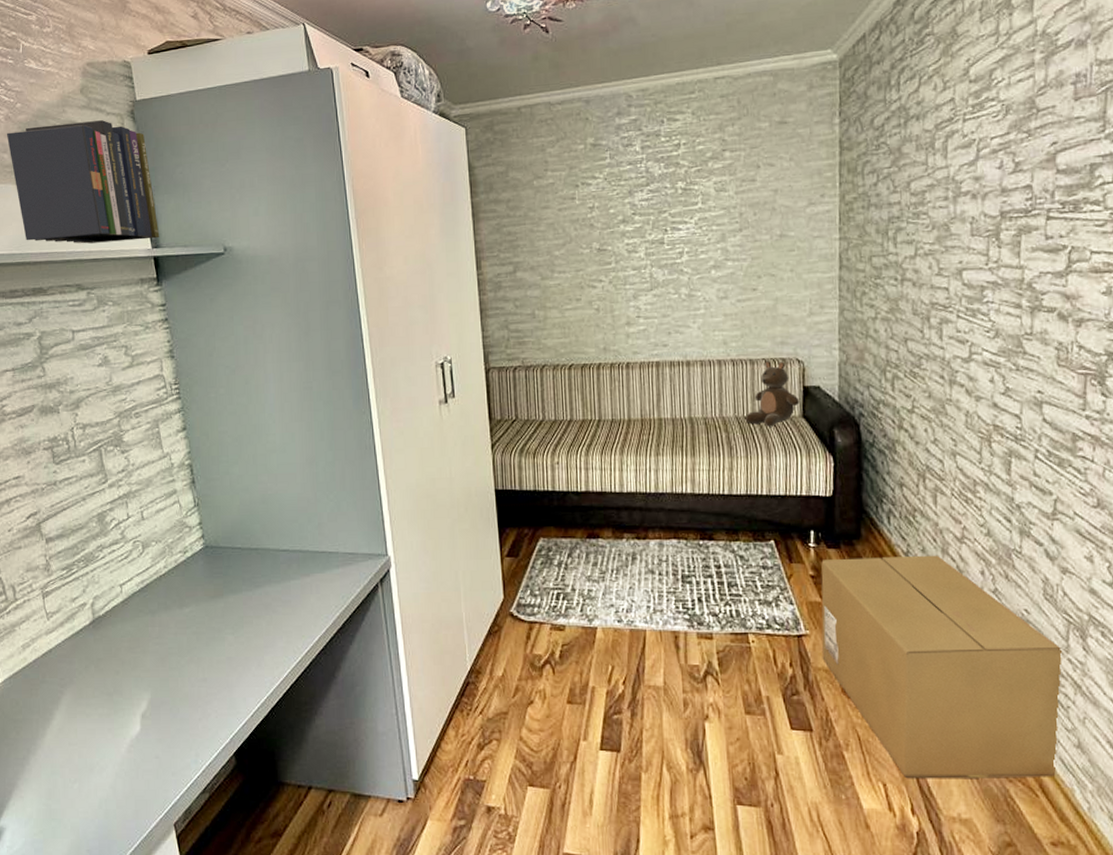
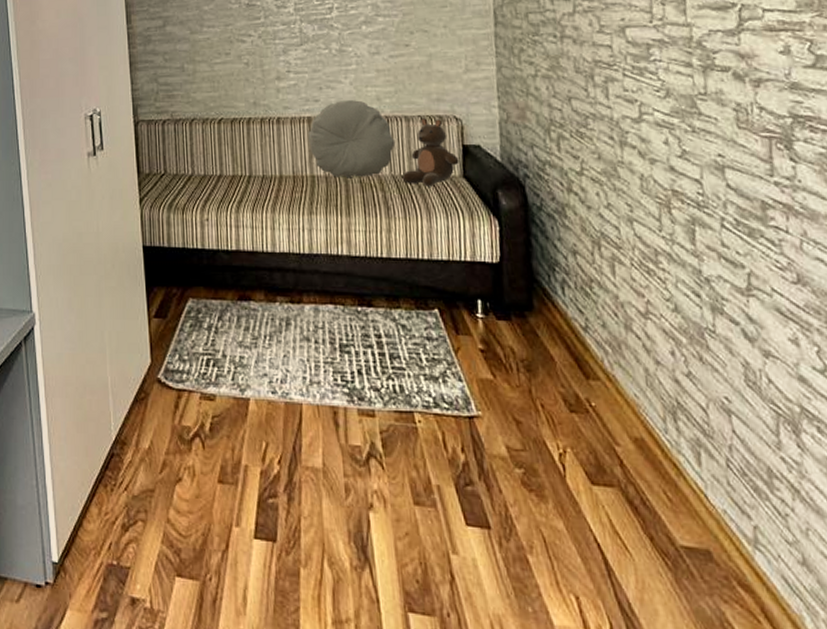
pillow: none [656,344,740,420] -> present [308,100,396,177]
box: present [821,555,1063,780] -> none [491,331,780,600]

